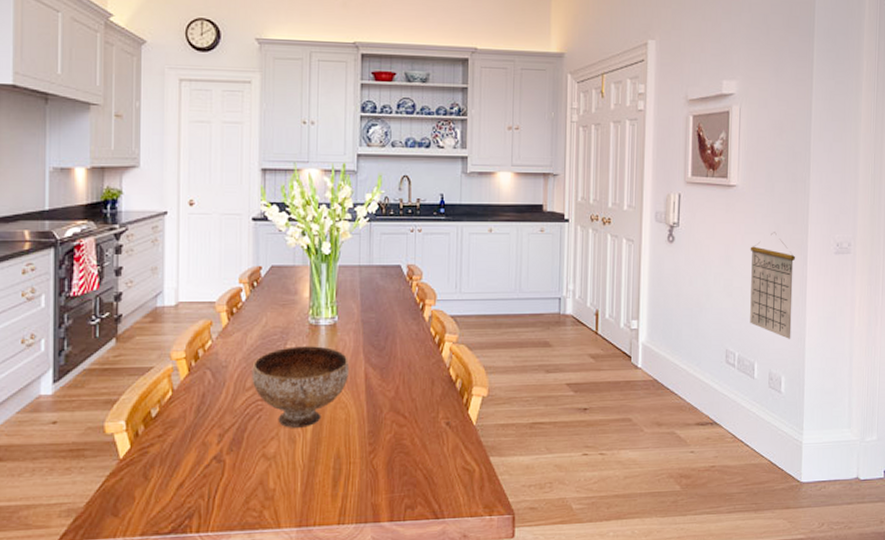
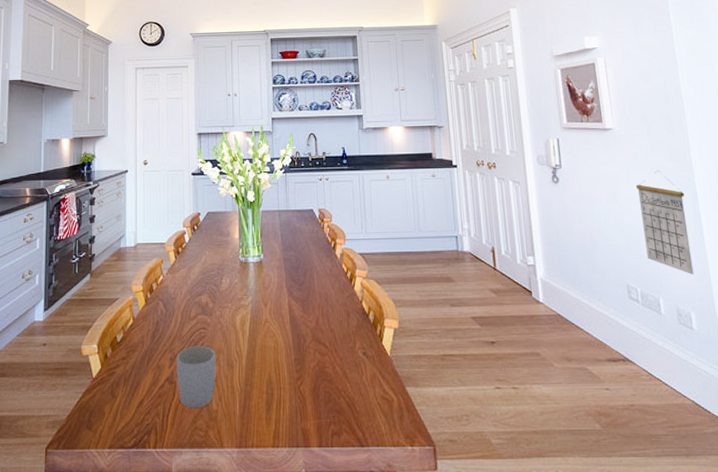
mug: none [226,419,275,488] -> present [177,345,216,409]
bowl: present [252,346,350,428] -> none [195,281,276,354]

